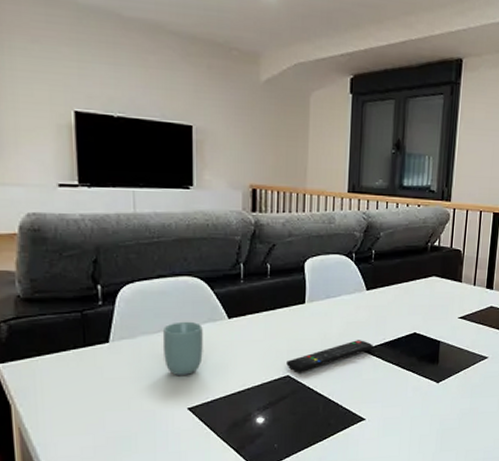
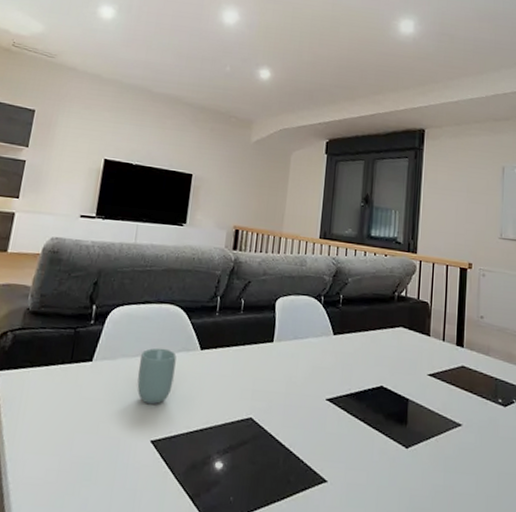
remote control: present [286,340,373,372] -> none [250,387,338,416]

